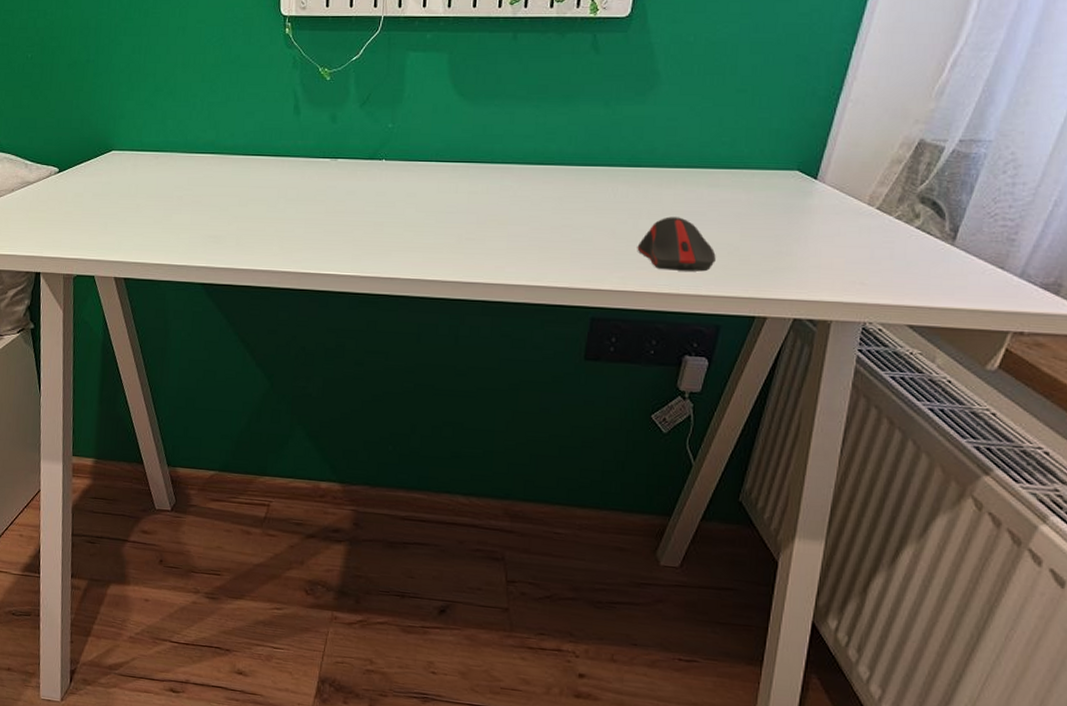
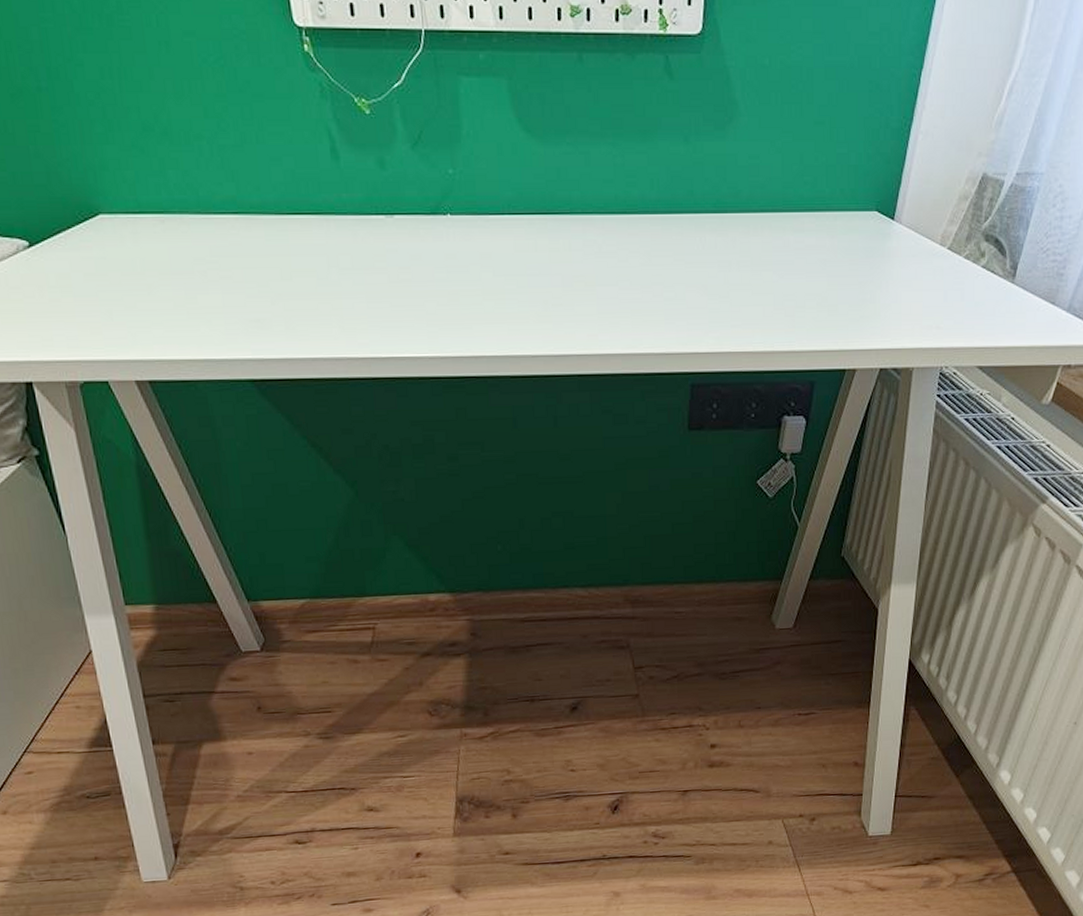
computer mouse: present [637,216,716,272] -> none [730,267,806,327]

